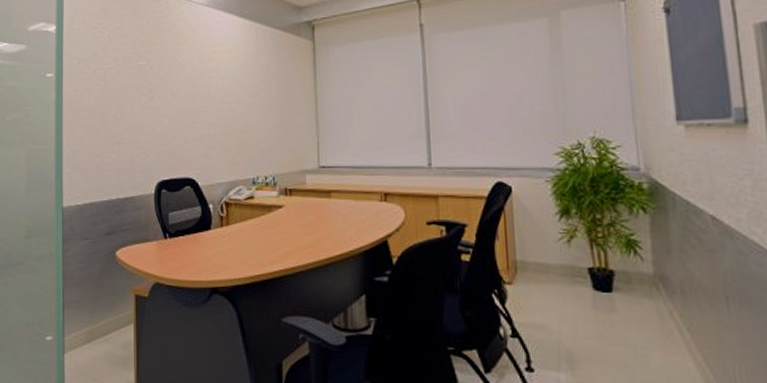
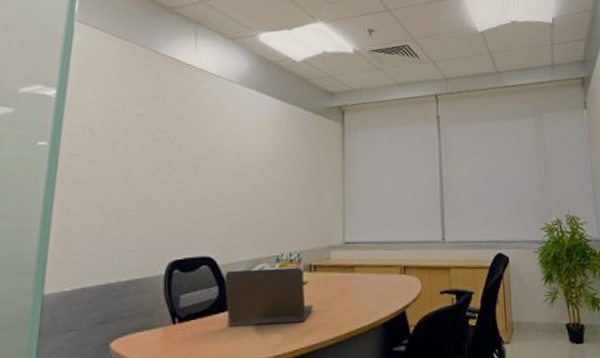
laptop computer: none [206,190,291,245] -> present [225,267,314,327]

